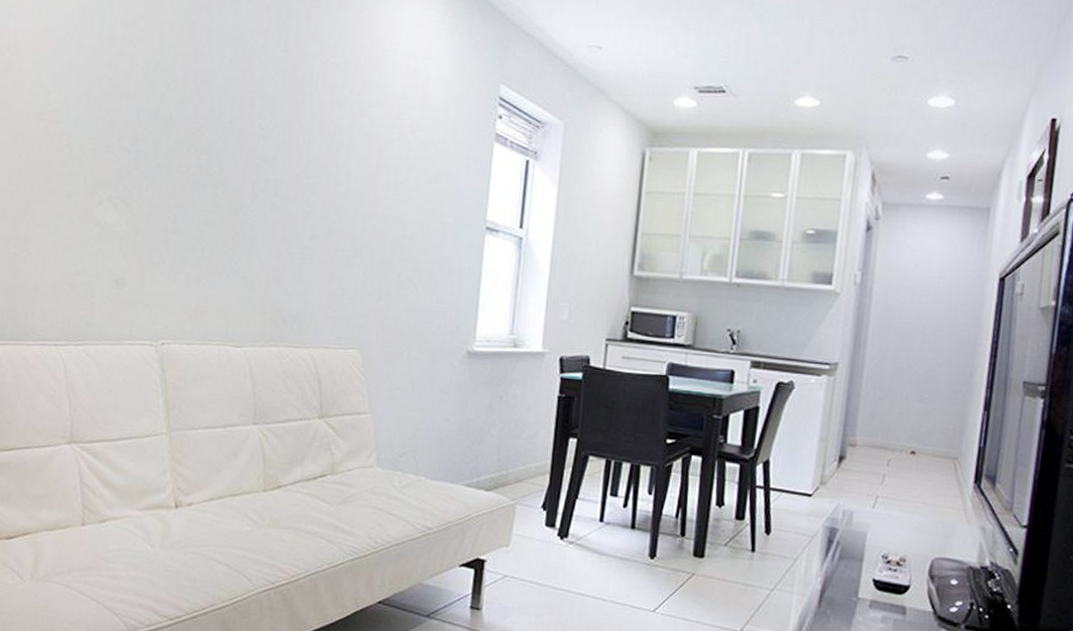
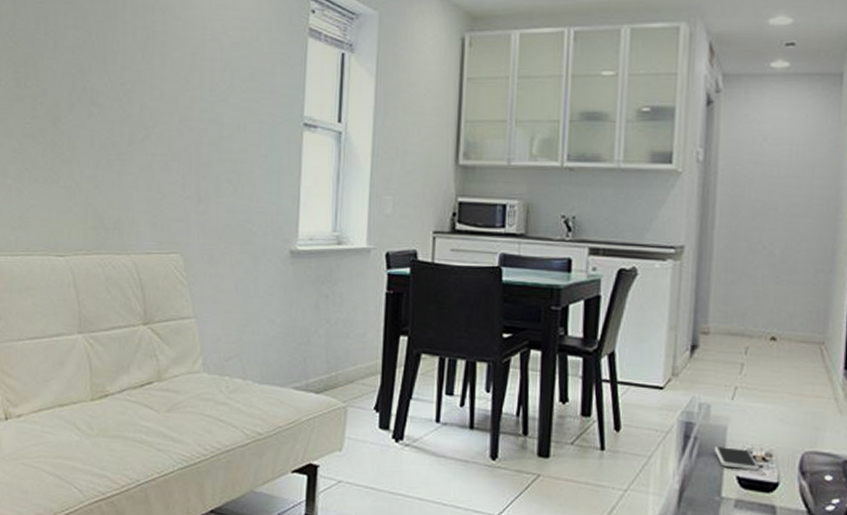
smartphone: none [854,551,893,575] -> present [715,446,759,471]

